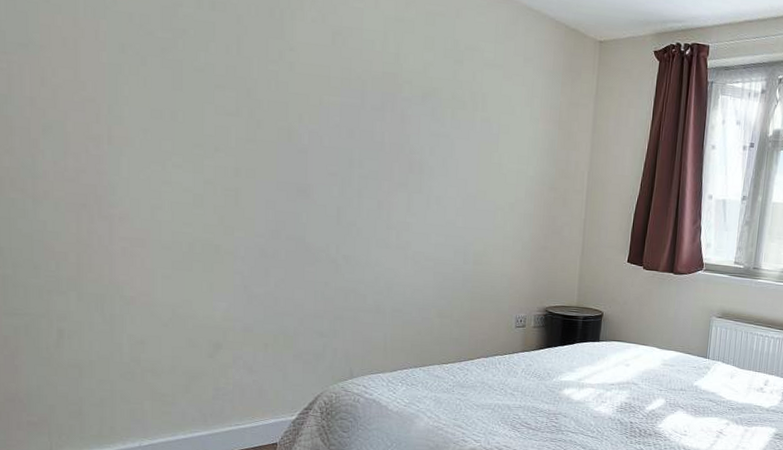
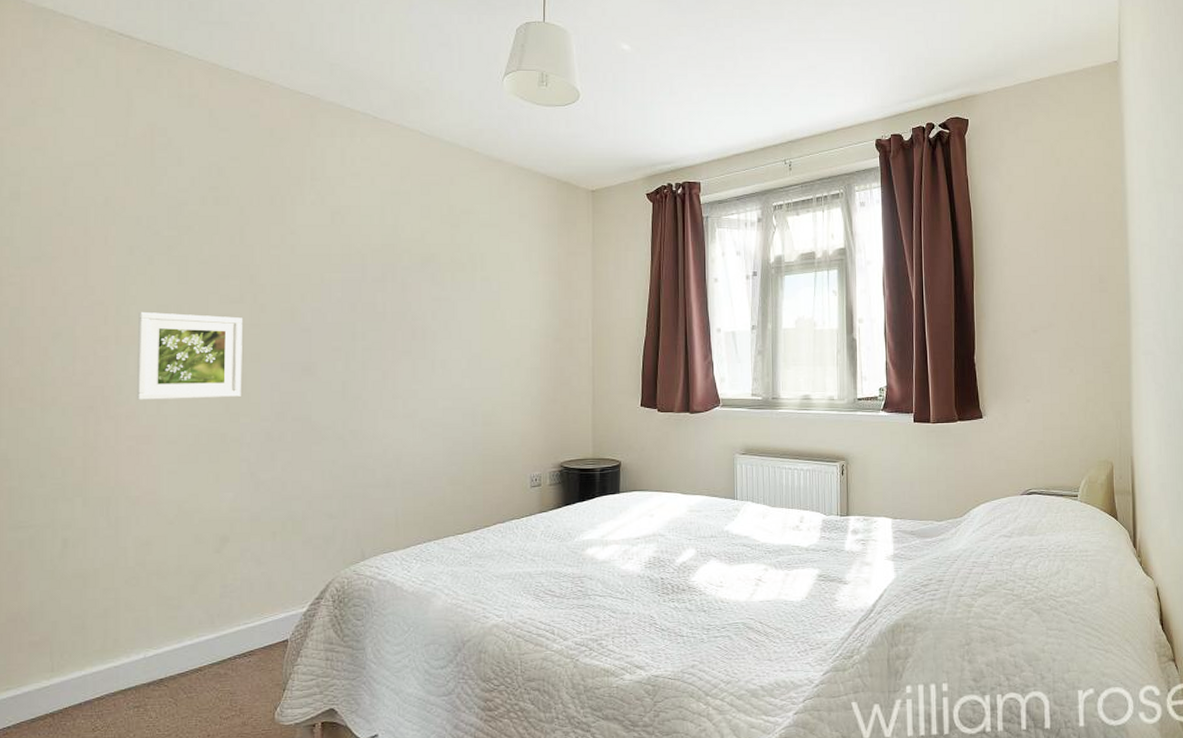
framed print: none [129,113,238,210] -> present [136,311,242,400]

